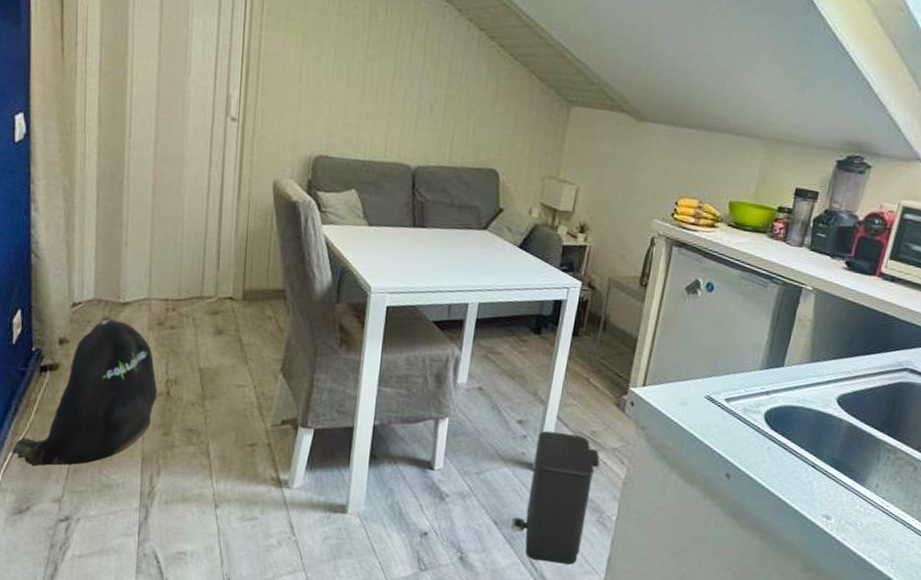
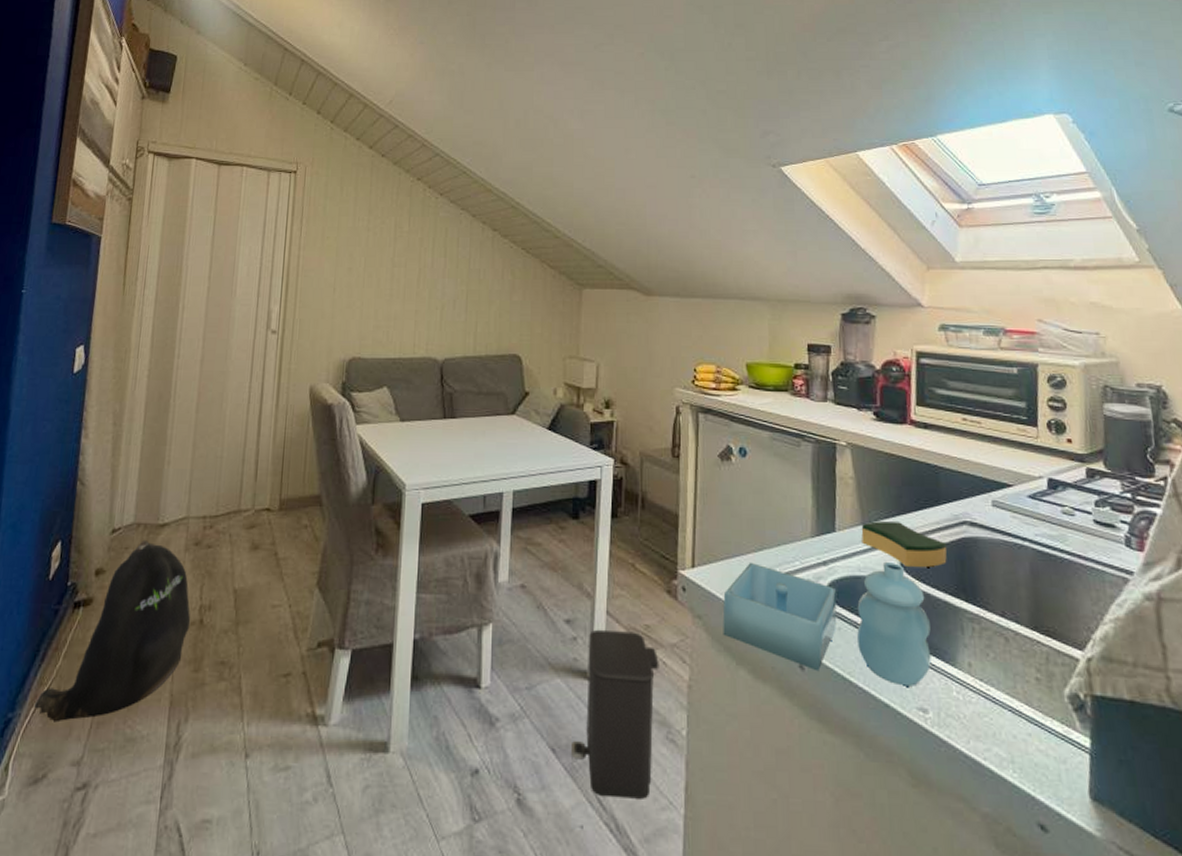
soap dispenser: none [662,387,853,499] -> present [722,562,932,686]
sponge: none [806,361,885,405] -> present [861,521,948,568]

